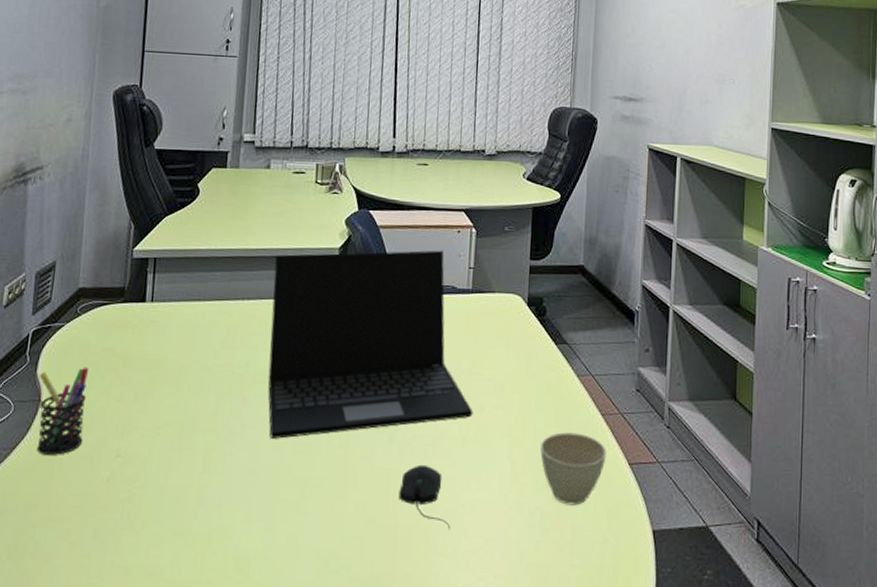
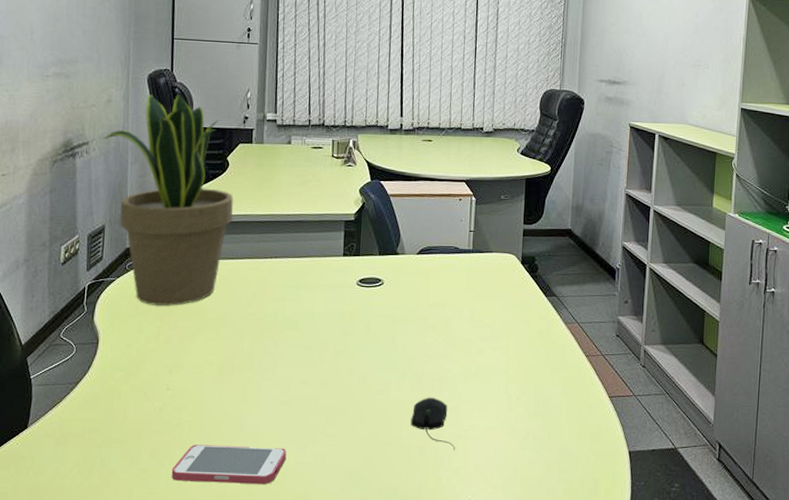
pen holder: present [36,367,88,455] -> none [96,315,138,389]
potted plant: none [59,112,203,356] -> present [103,93,233,306]
smartphone: none [116,523,253,572] -> present [171,444,287,484]
laptop: present [268,250,473,439] -> none [295,215,474,376]
cup: present [540,431,607,505] -> none [532,370,590,431]

